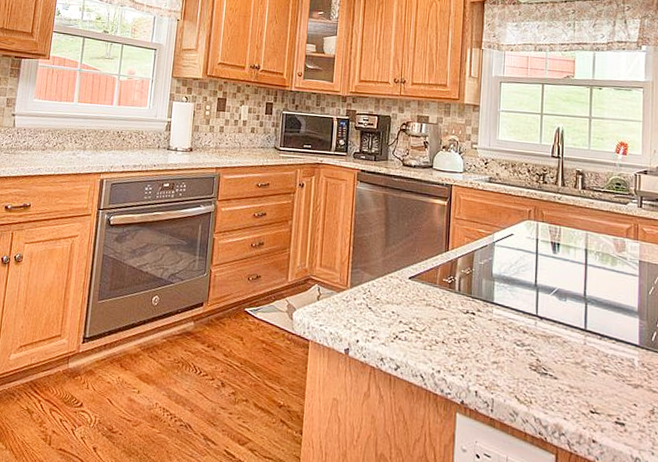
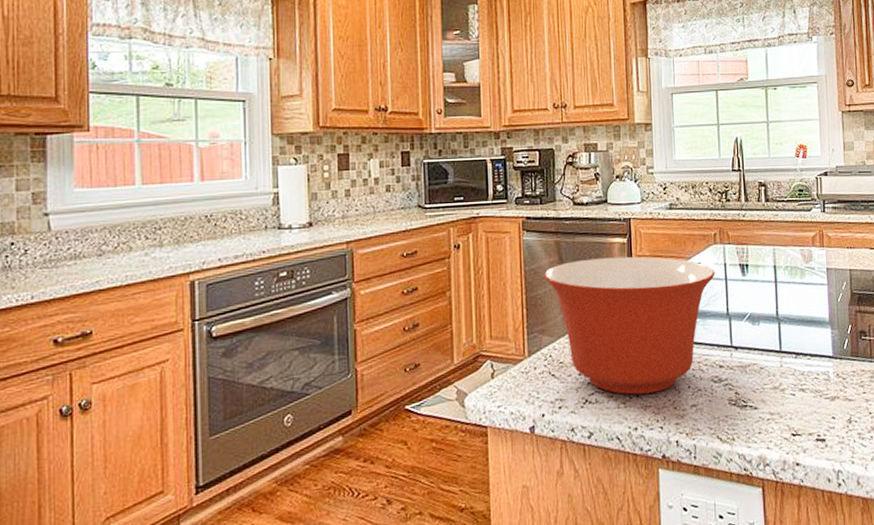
mixing bowl: none [370,213,527,343] -> present [543,256,715,395]

